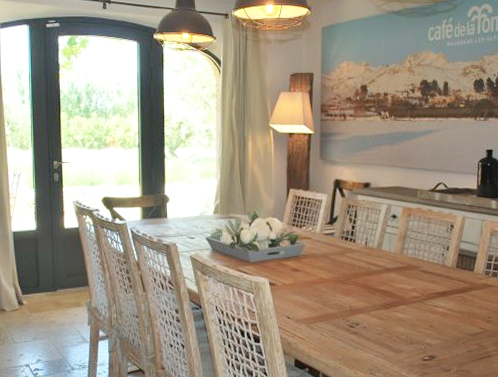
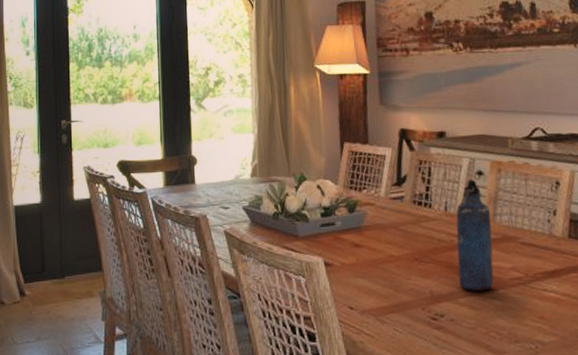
water bottle: none [372,221,400,306] -> present [456,179,494,291]

